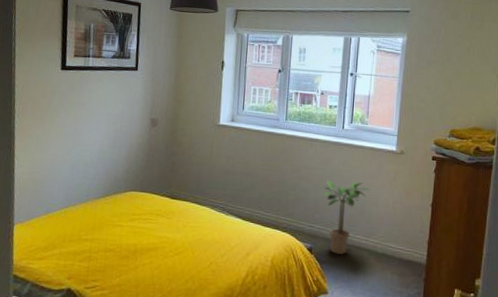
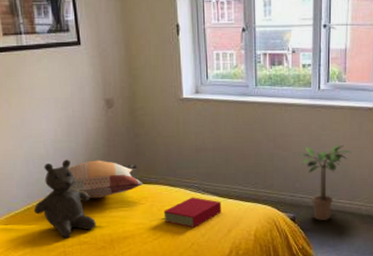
teddy bear: none [70,169,124,243] -> present [34,159,96,238]
decorative pillow: none [104,172,173,209] -> present [68,160,144,199]
book: none [187,217,243,247] -> present [163,197,222,228]

